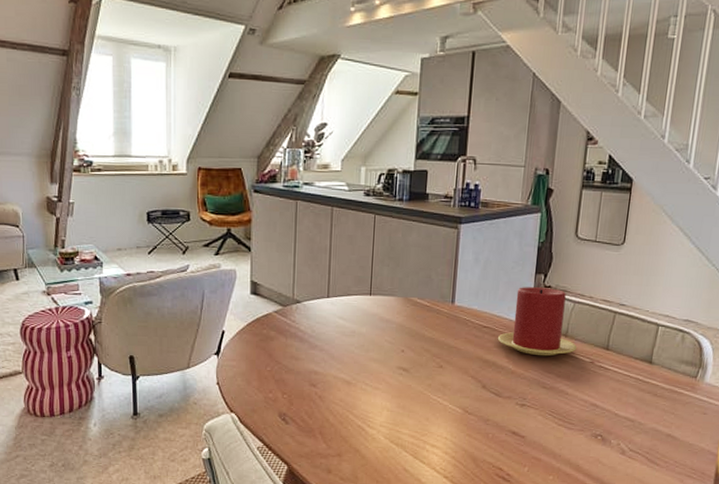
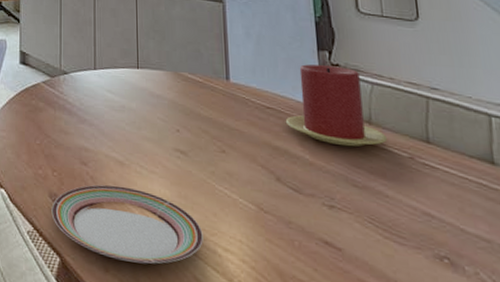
plate: none [280,402,416,463] -> present [51,184,203,264]

